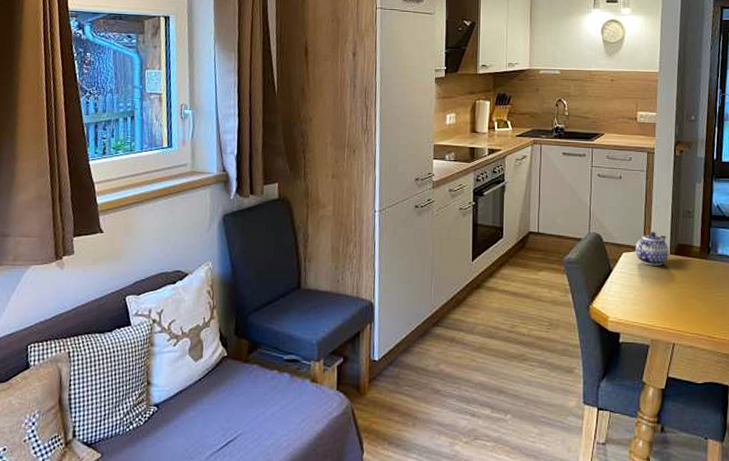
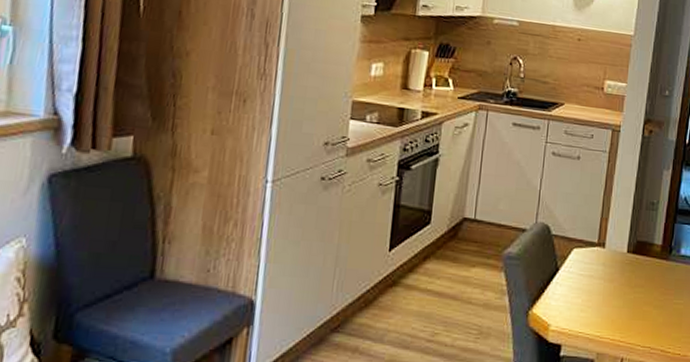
teapot: present [635,232,669,266] -> none [588,225,627,266]

